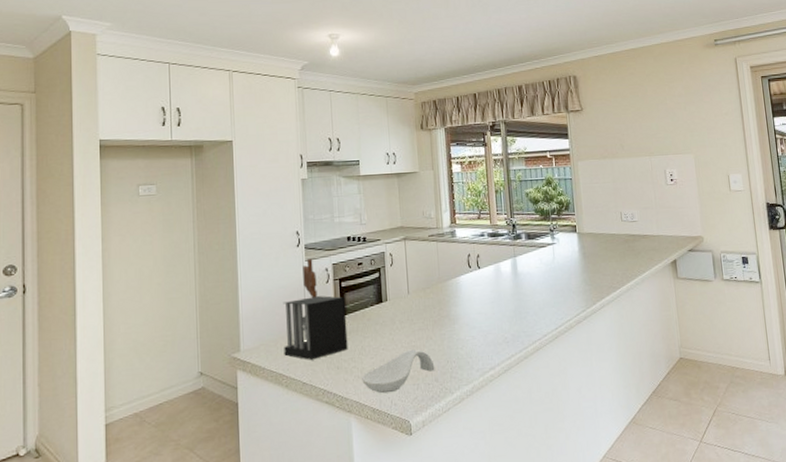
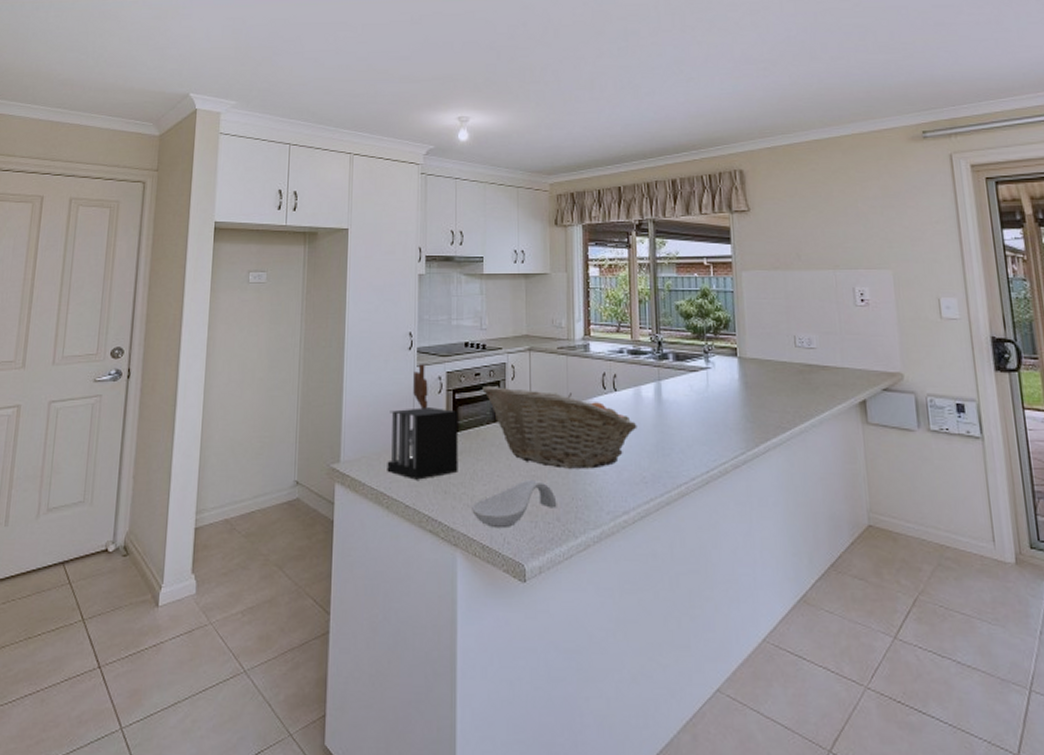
fruit basket: none [365,272,499,338] -> present [482,385,637,469]

